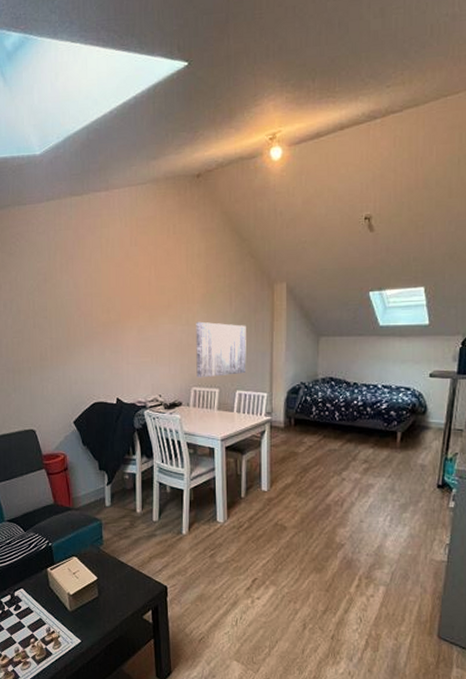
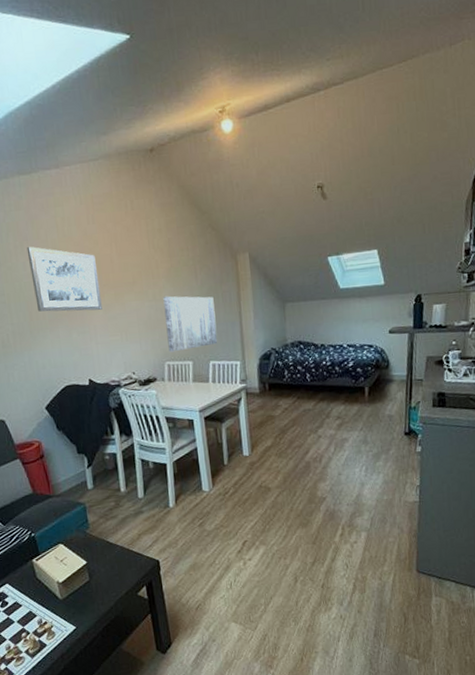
wall art: none [71,265,136,331] -> present [26,246,102,312]

